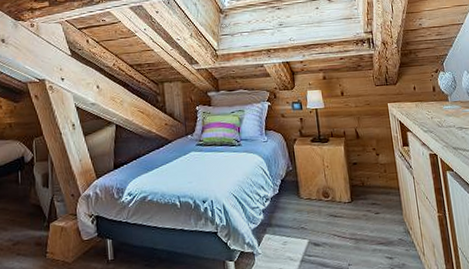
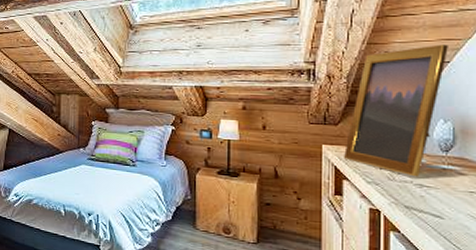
picture frame: none [404,10,461,122] -> present [343,44,448,177]

